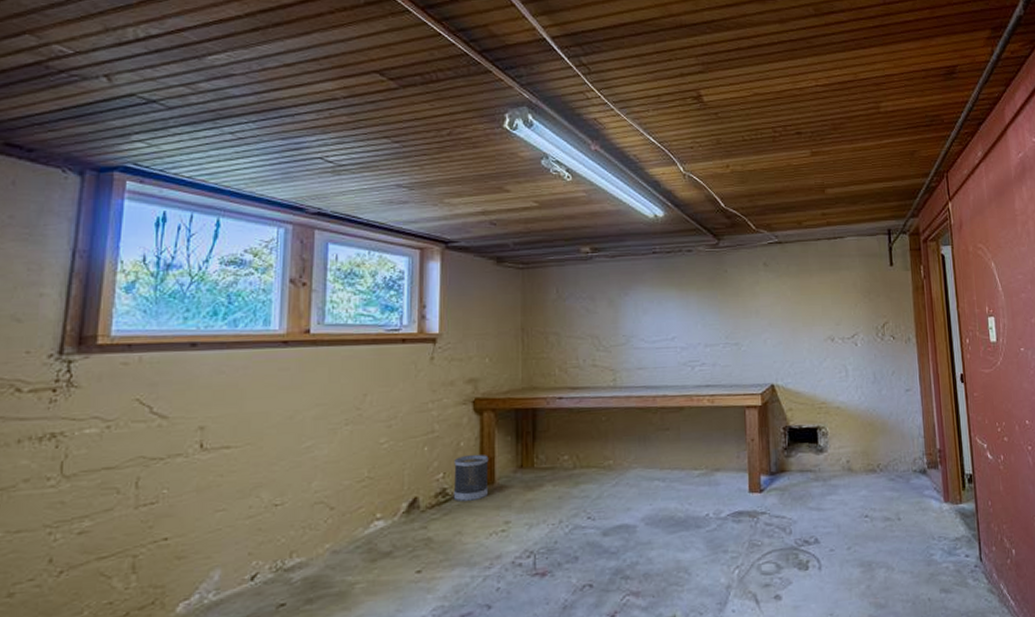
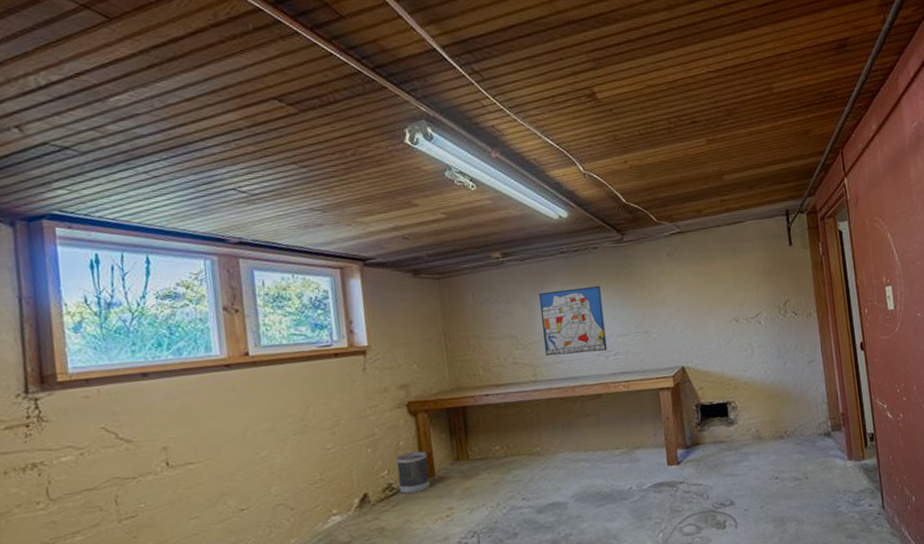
wall art: none [626,290,694,361] -> present [539,285,608,356]

